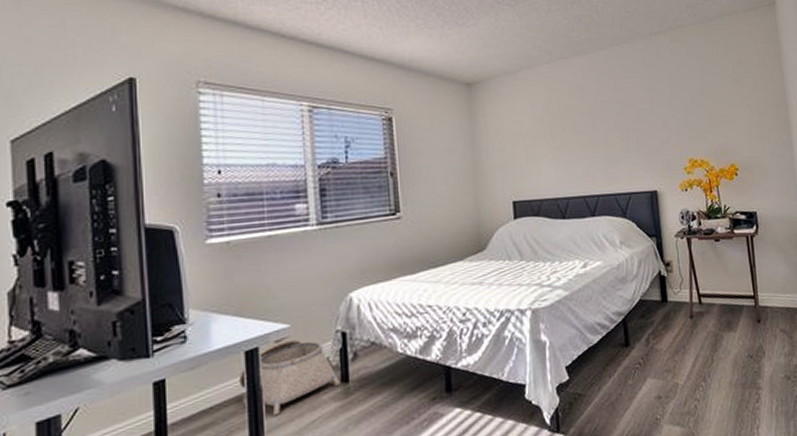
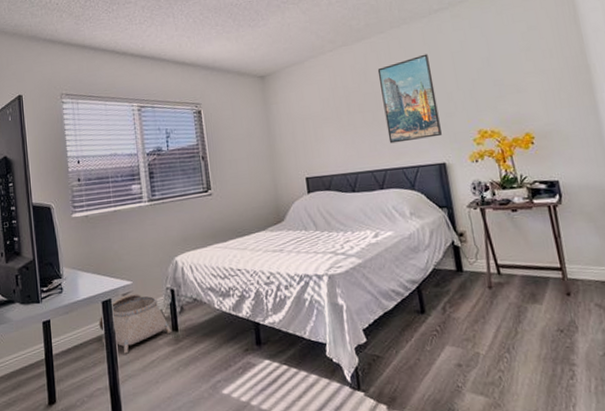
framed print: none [595,76,655,168] -> present [377,54,442,144]

